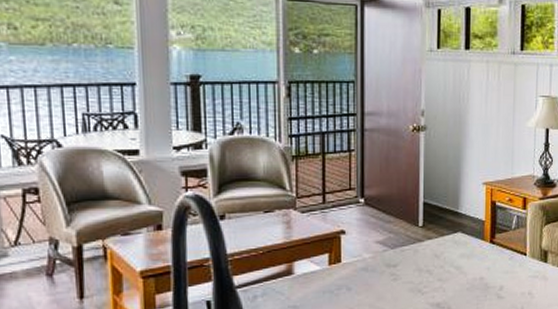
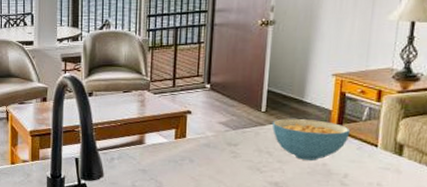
cereal bowl: none [430,232,503,276] -> present [272,118,351,161]

